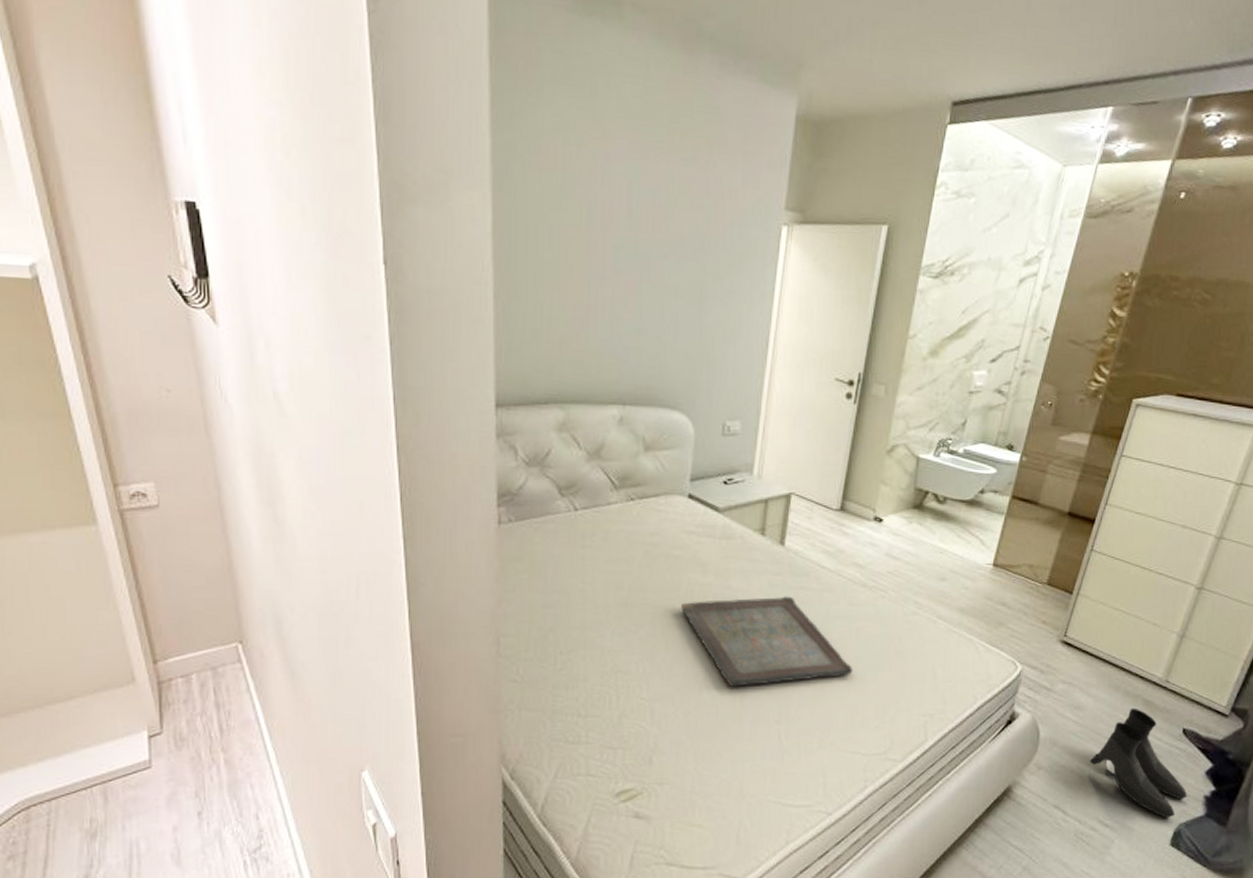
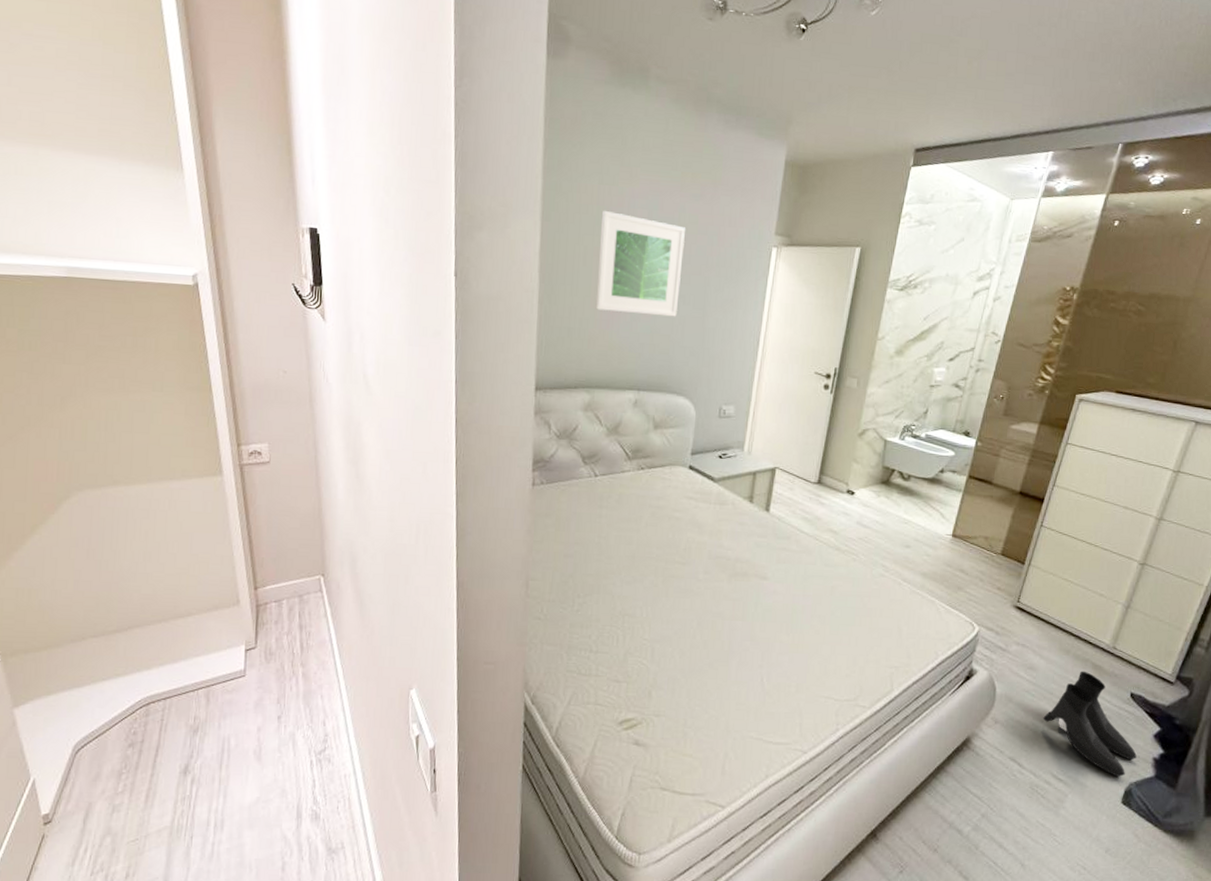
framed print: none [566,179,675,314] -> present [595,211,685,317]
serving tray: present [680,596,853,687] -> none [679,555,828,633]

